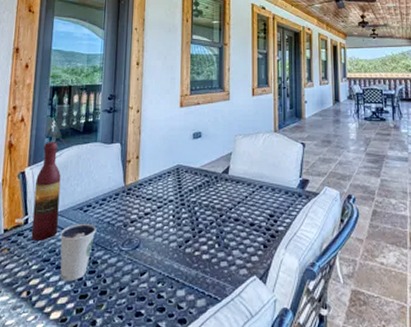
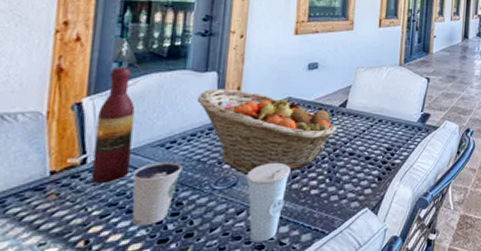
fruit basket: none [106,158,222,239] -> present [198,88,338,176]
cup: none [147,226,183,305] -> present [246,162,291,243]

